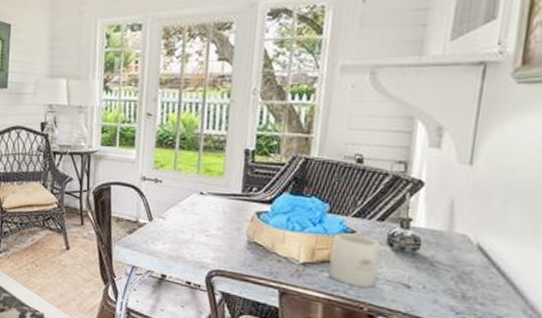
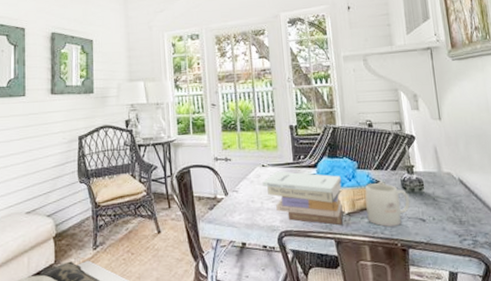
books: none [197,201,304,275] -> present [262,171,344,226]

